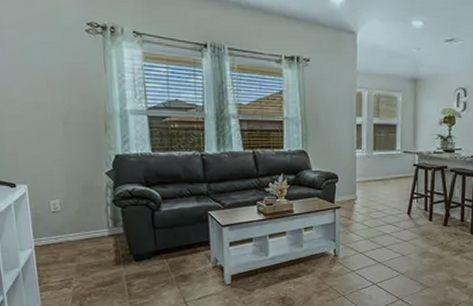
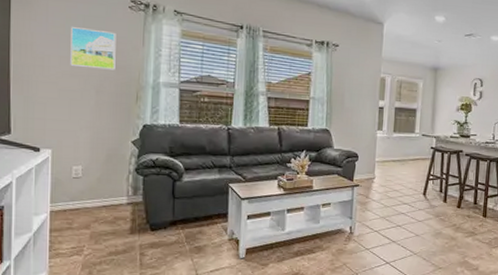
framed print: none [29,56,80,100] -> present [70,27,116,70]

